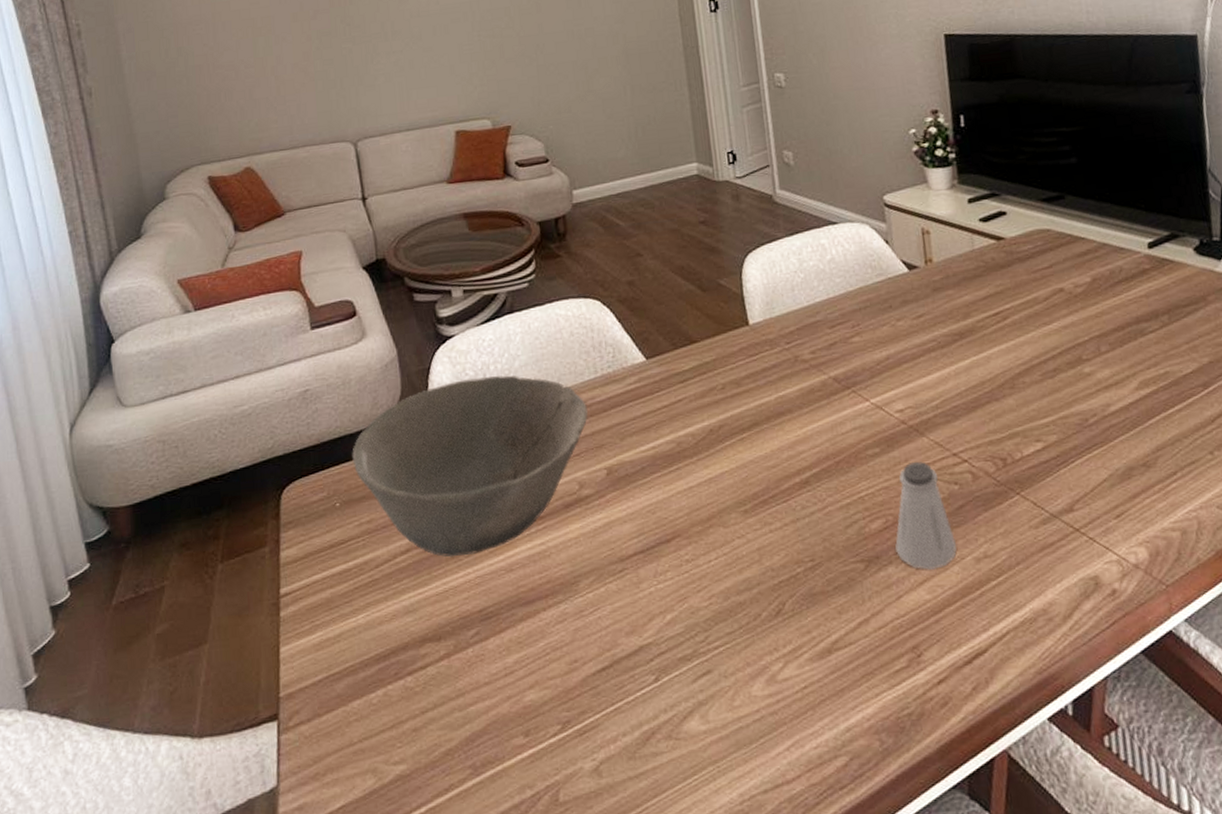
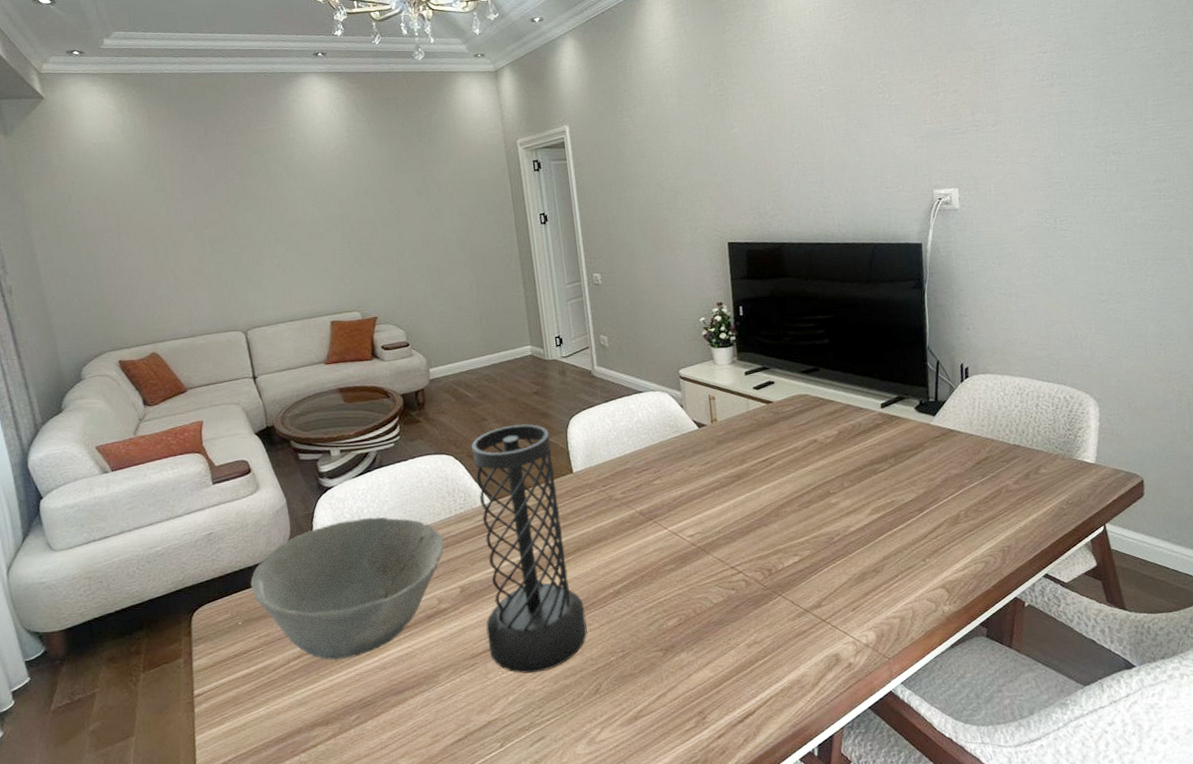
vase: none [622,261,767,585] -> present [471,424,588,674]
saltshaker: present [895,462,957,570] -> none [686,574,733,655]

